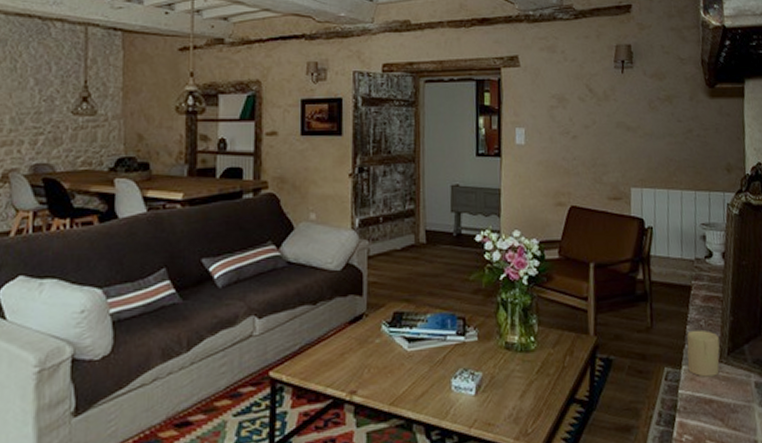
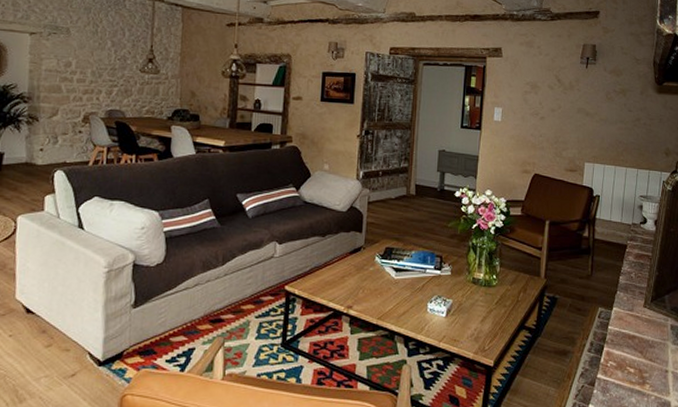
candle: present [687,329,720,377] -> none [618,280,645,318]

